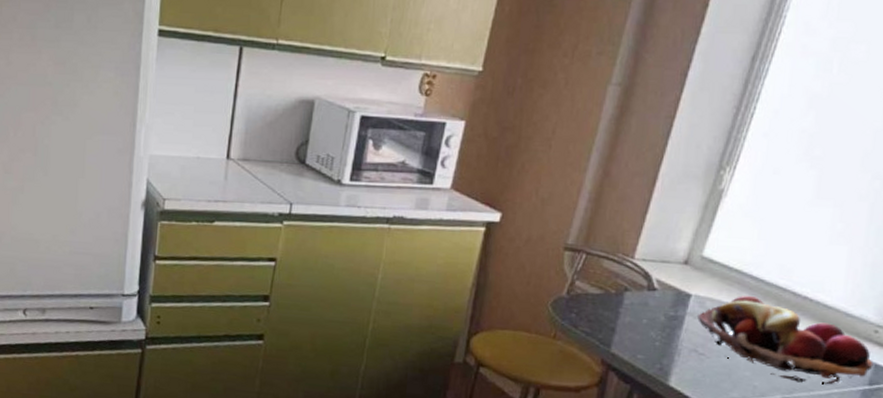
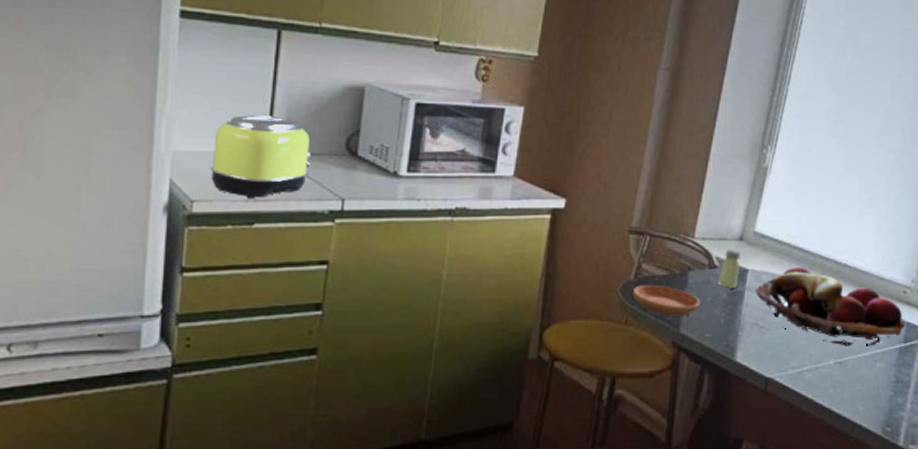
toaster: none [179,124,266,200] -> present [210,115,312,199]
saucer: none [563,301,635,336] -> present [632,284,700,316]
saltshaker: none [655,272,684,313] -> present [717,249,740,288]

